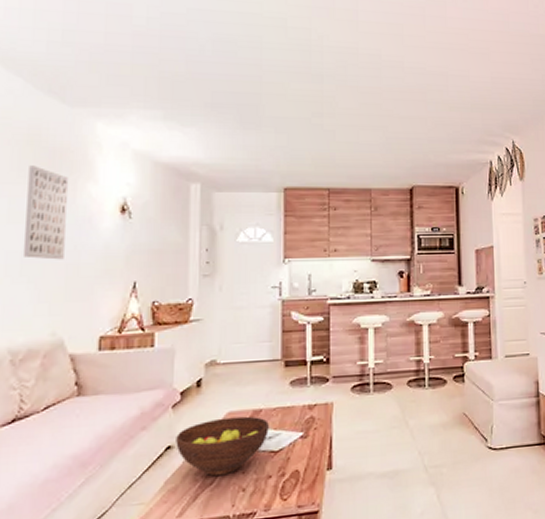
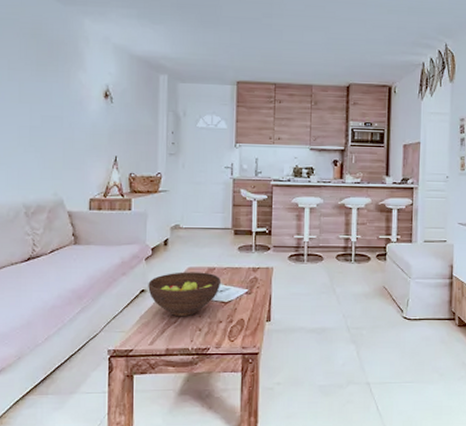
wall art: present [22,165,69,260] -> none [31,55,64,135]

